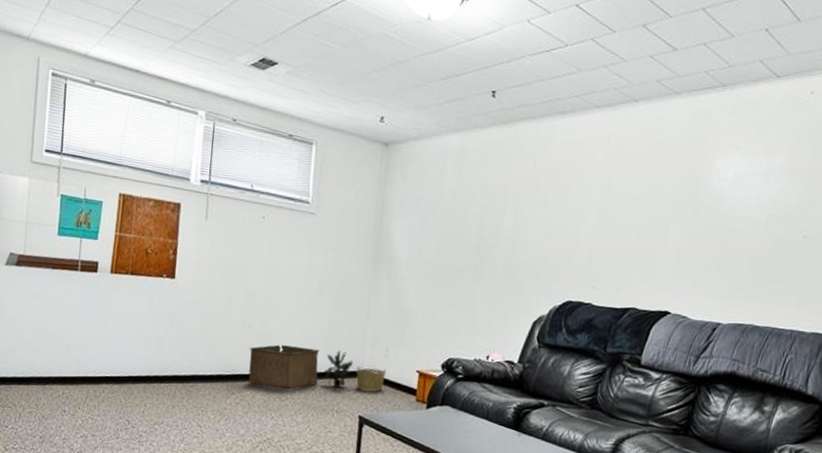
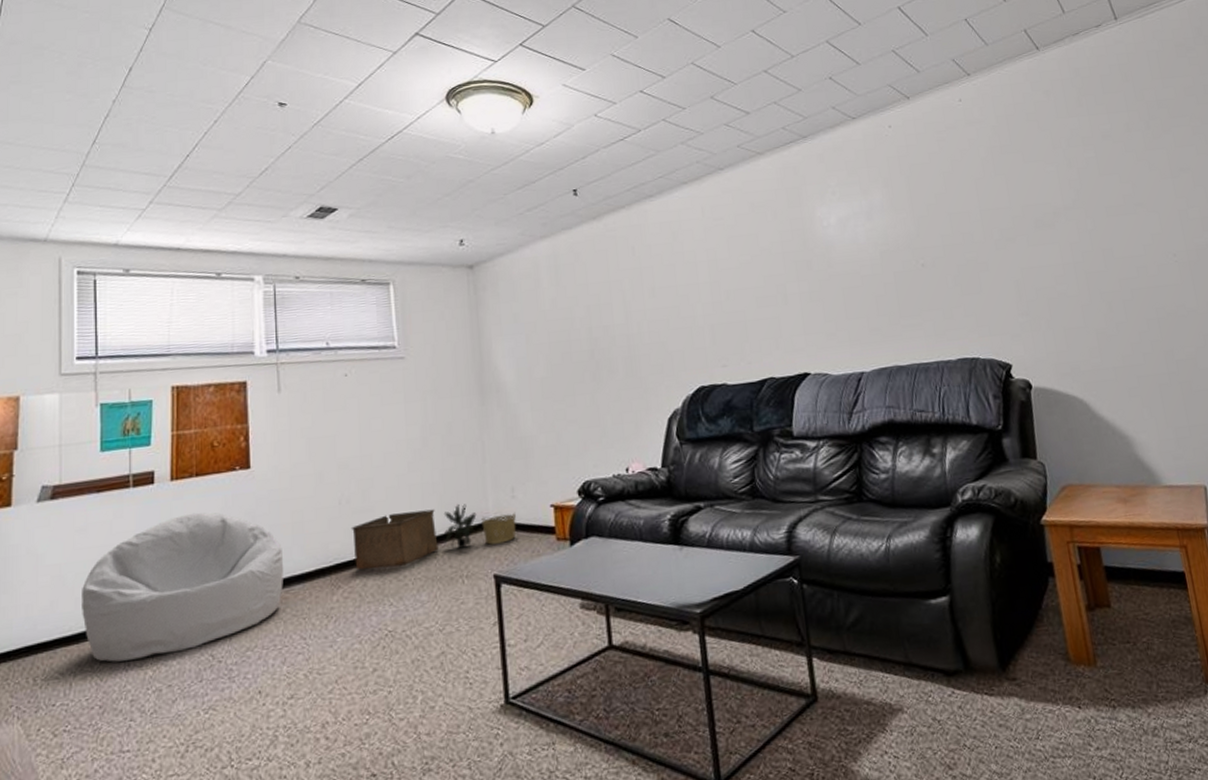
bean bag chair: none [33,304,192,412] -> present [82,512,284,662]

